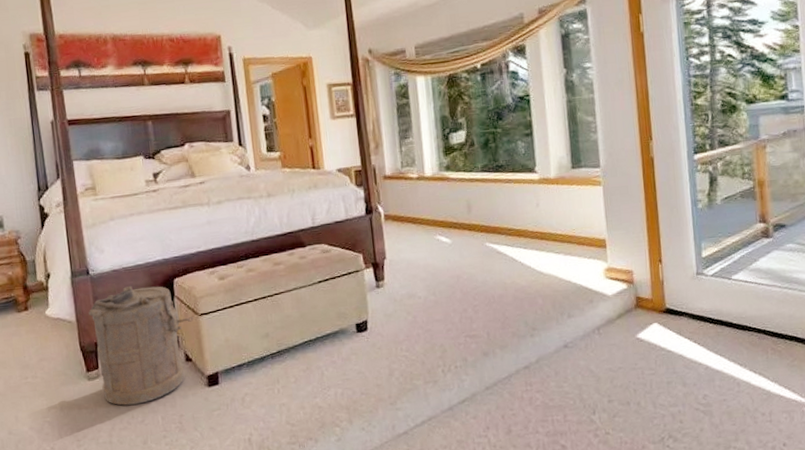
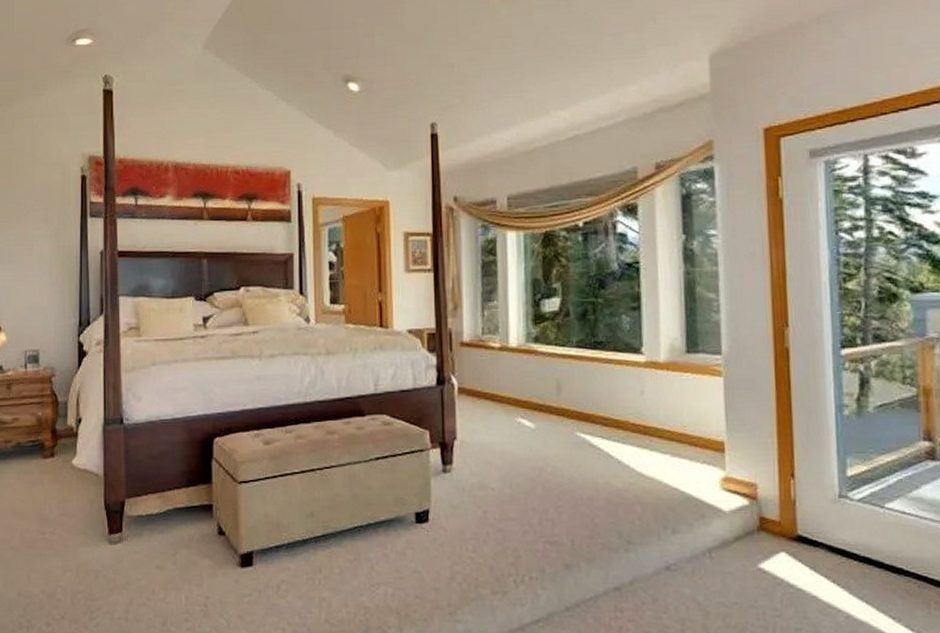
laundry hamper: present [88,285,193,406] -> none [118,440,231,578]

